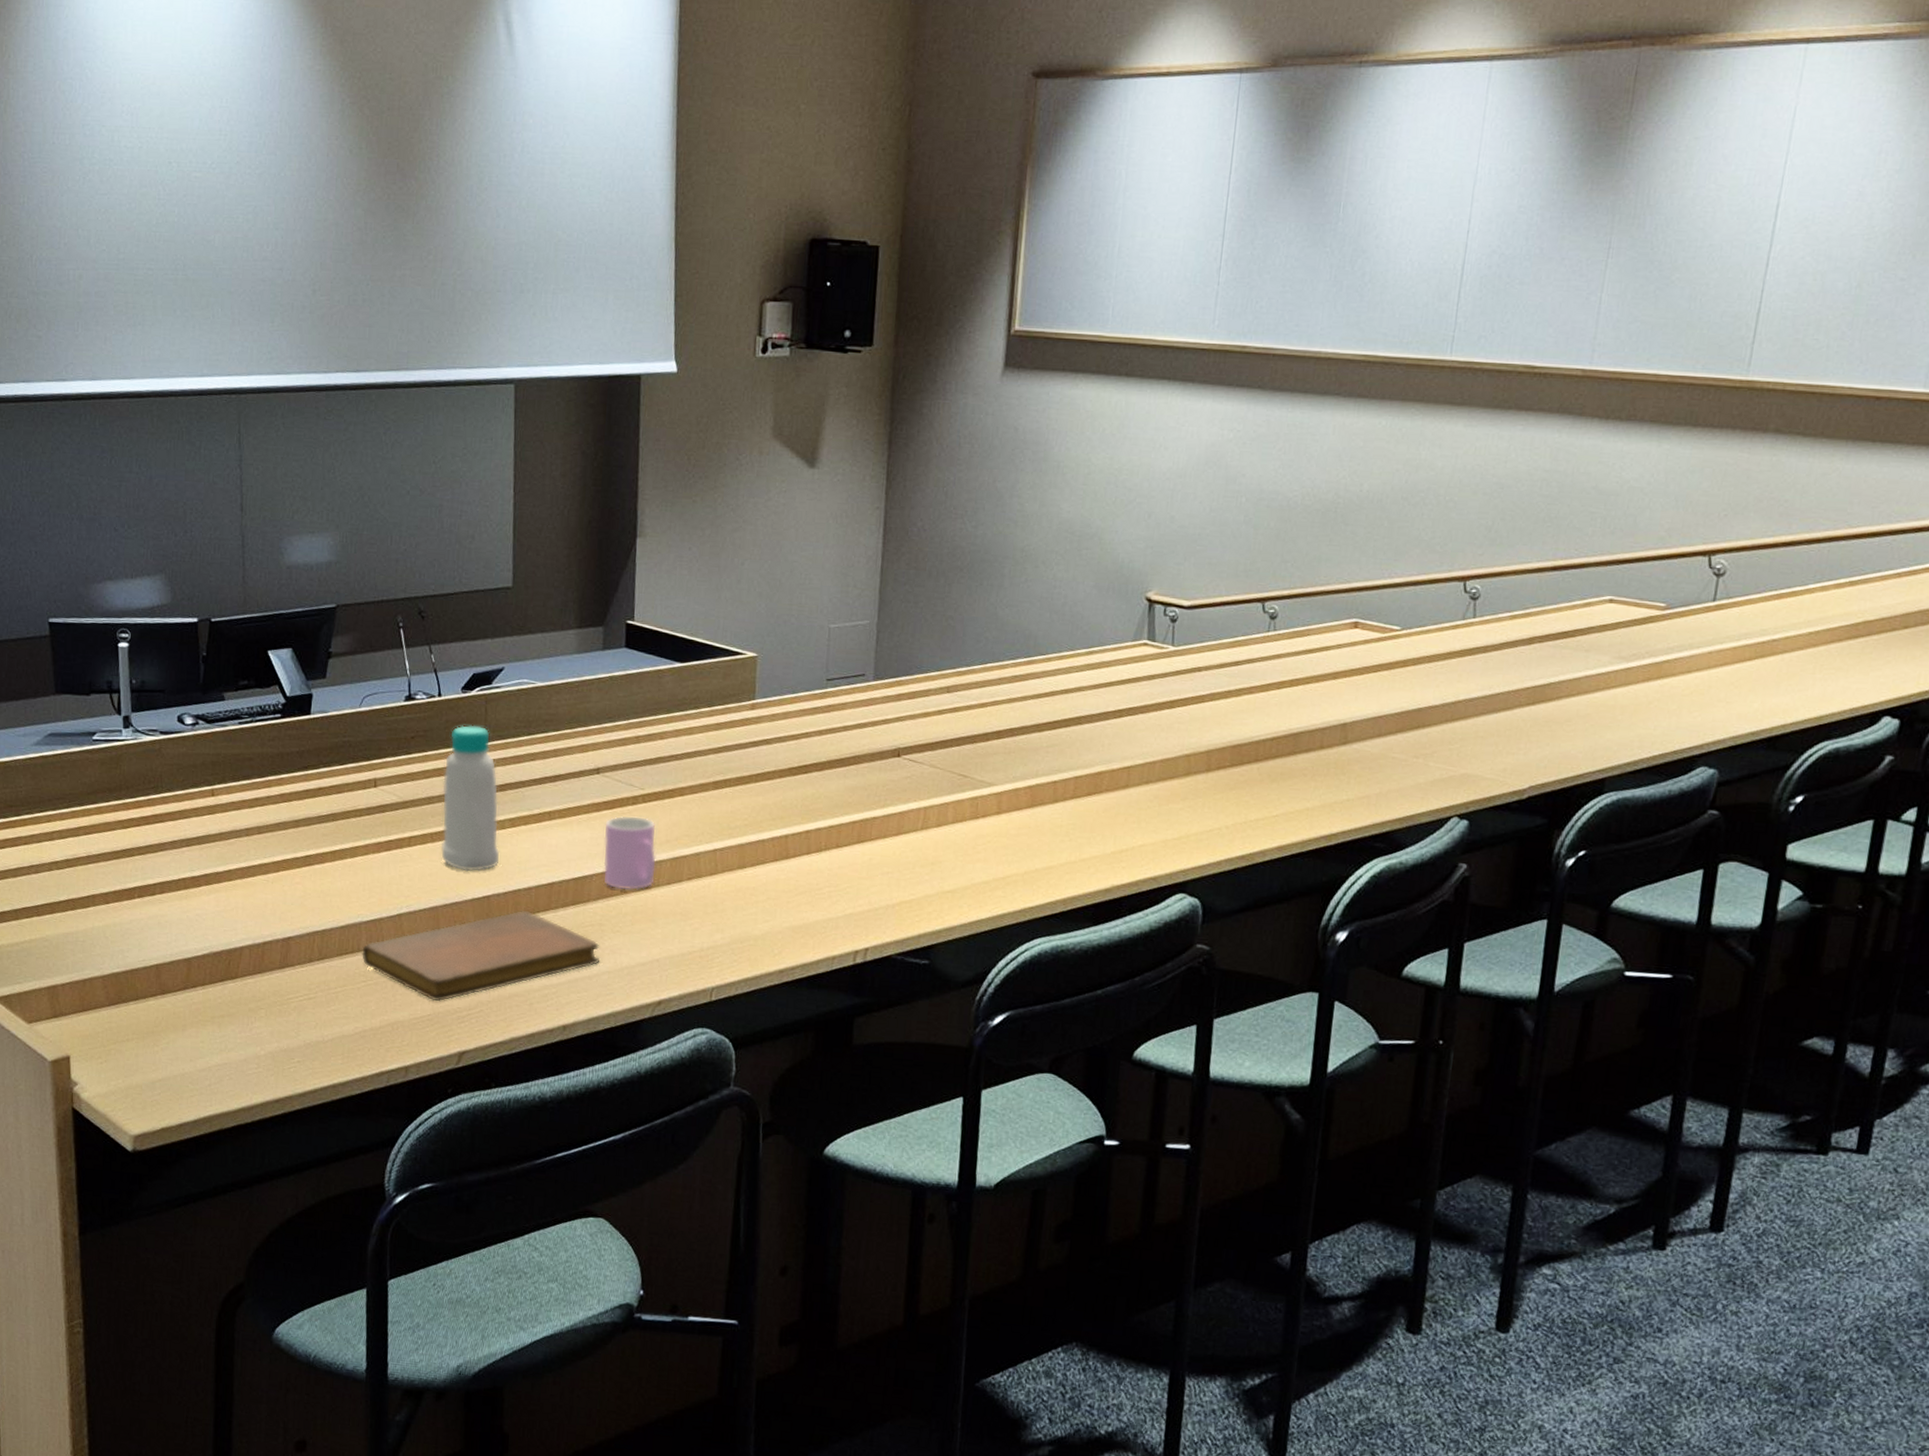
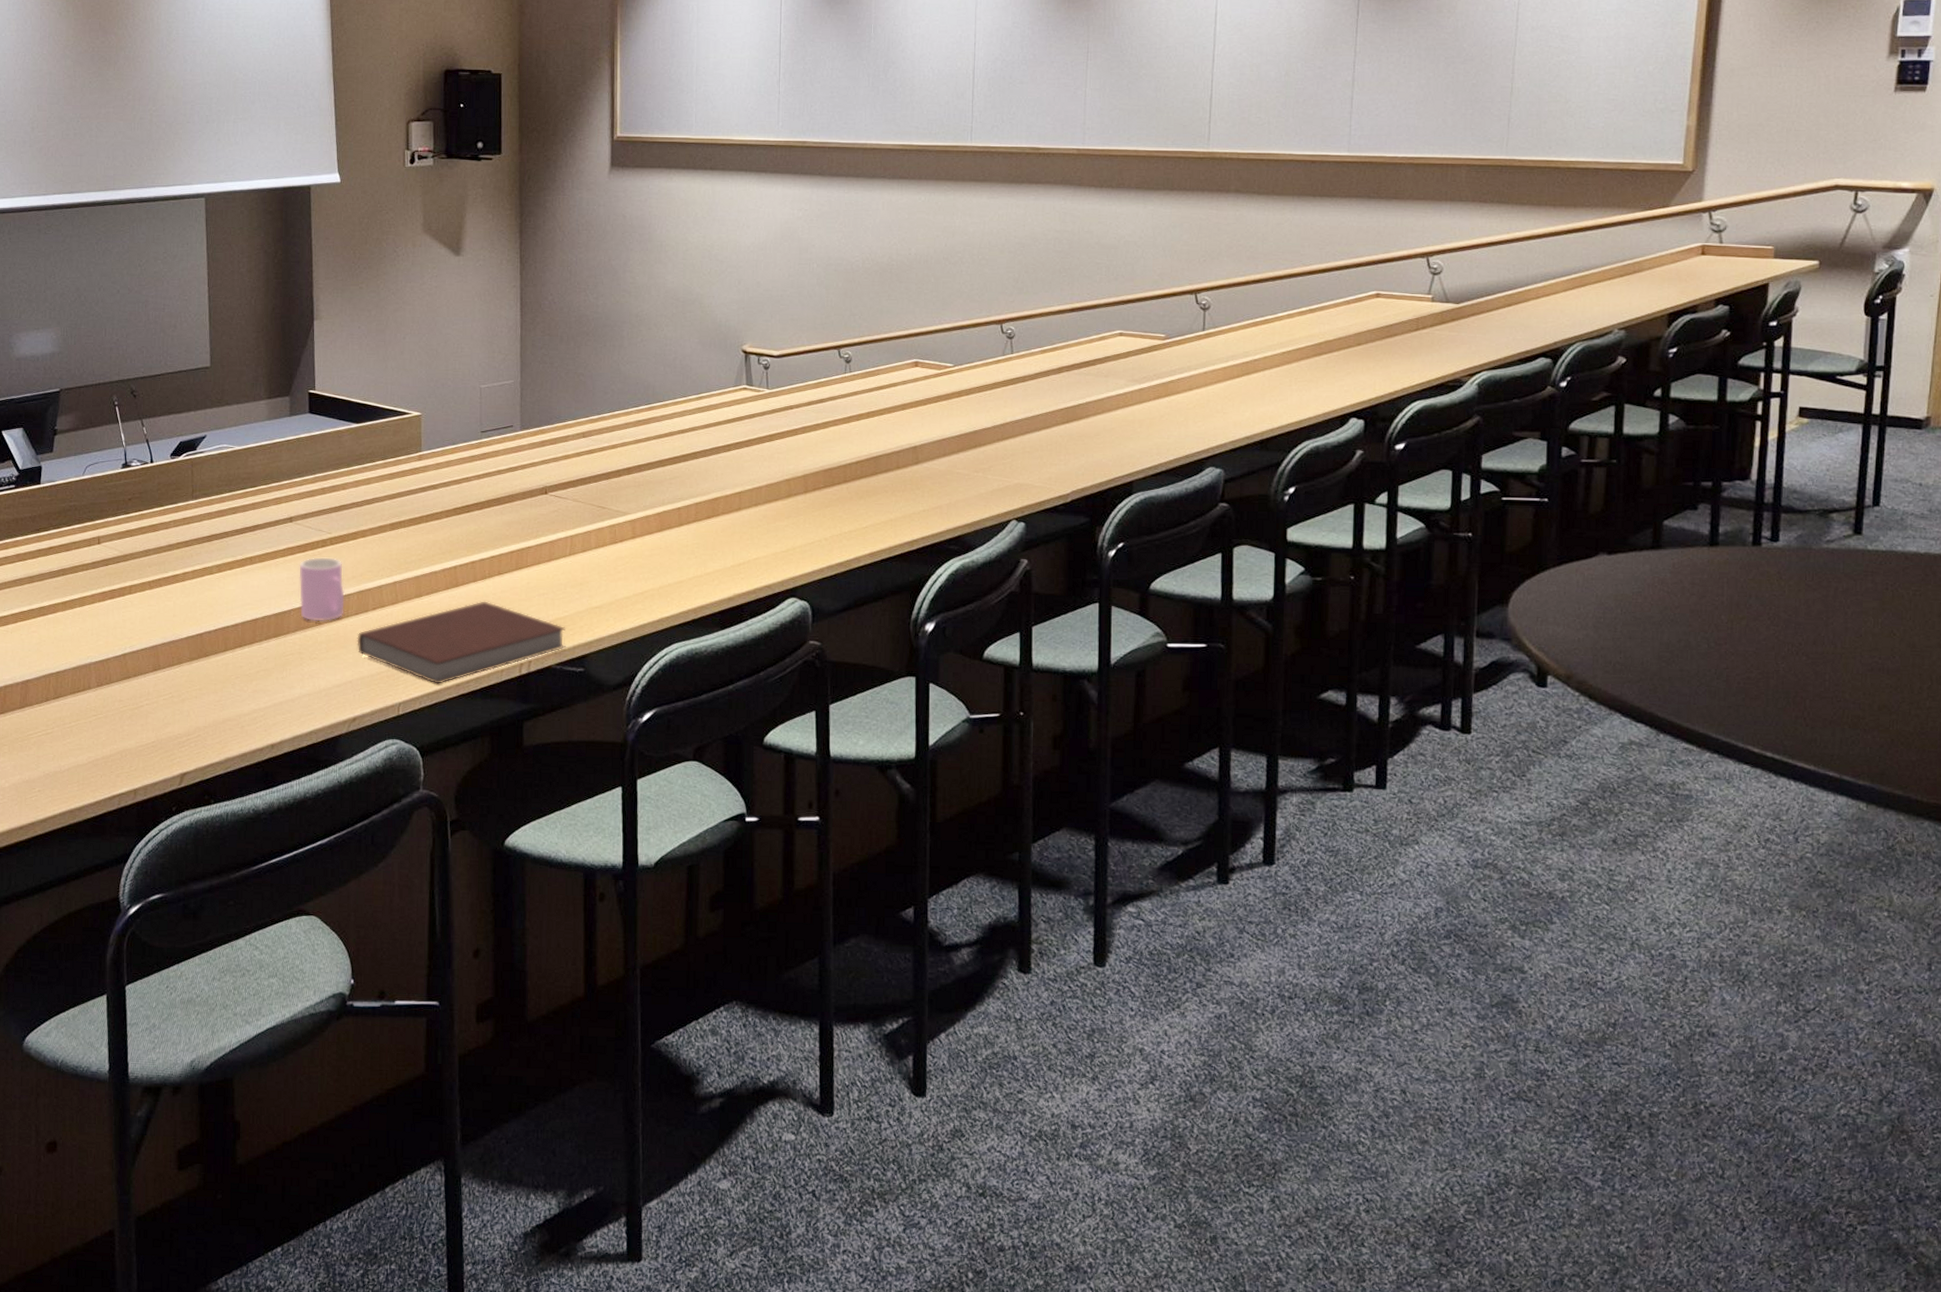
notebook: present [362,910,600,1002] -> none [92,644,301,730]
bottle: present [440,725,500,872] -> none [157,486,210,613]
notebook: none [667,876,911,969] -> present [357,601,566,684]

